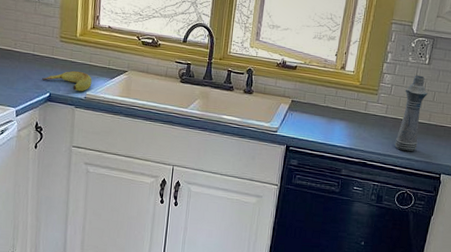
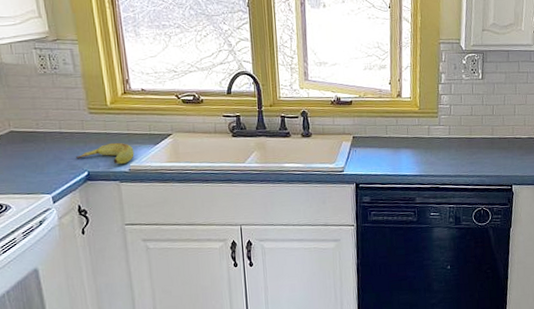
bottle: present [395,75,428,152] -> none [463,91,486,169]

